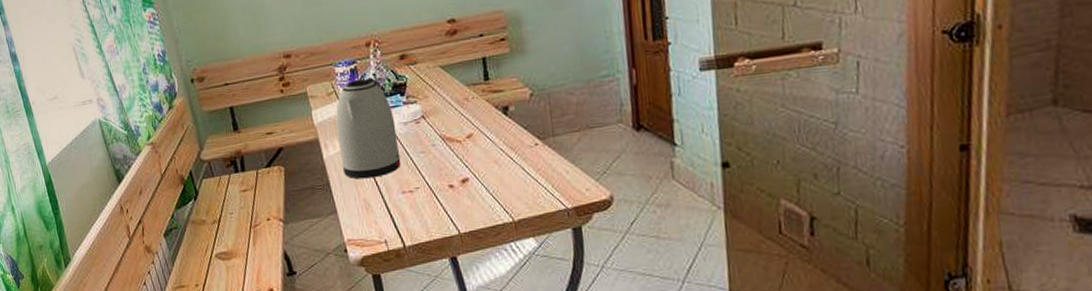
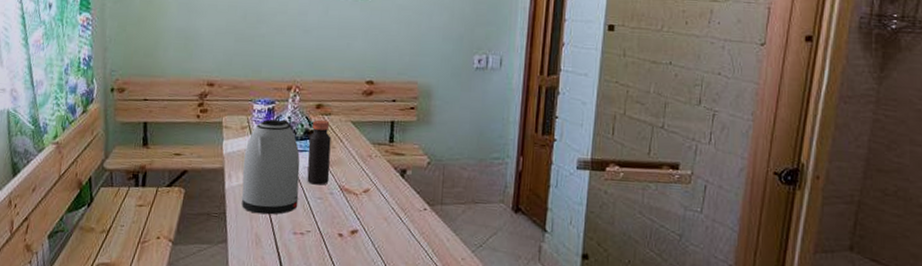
bottle: none [398,70,429,140] -> present [307,119,331,185]

